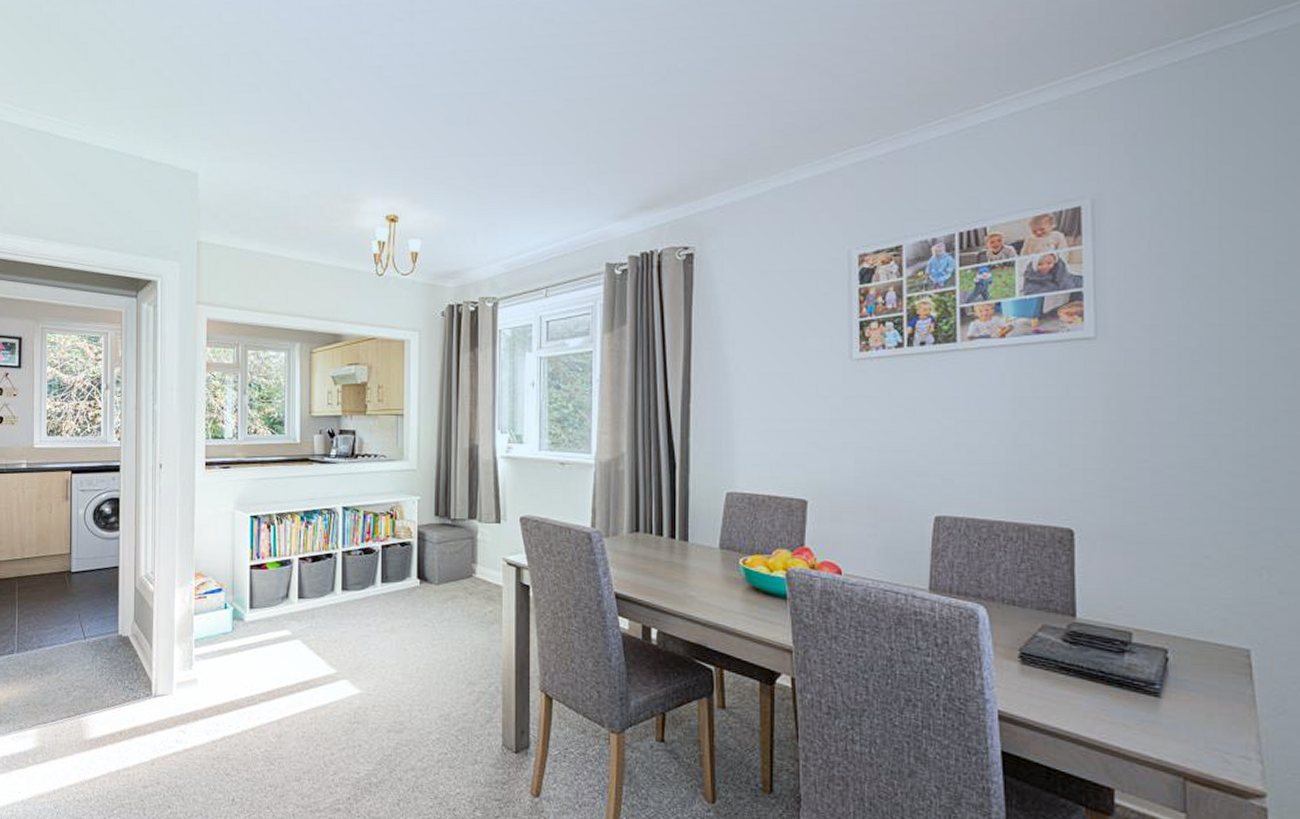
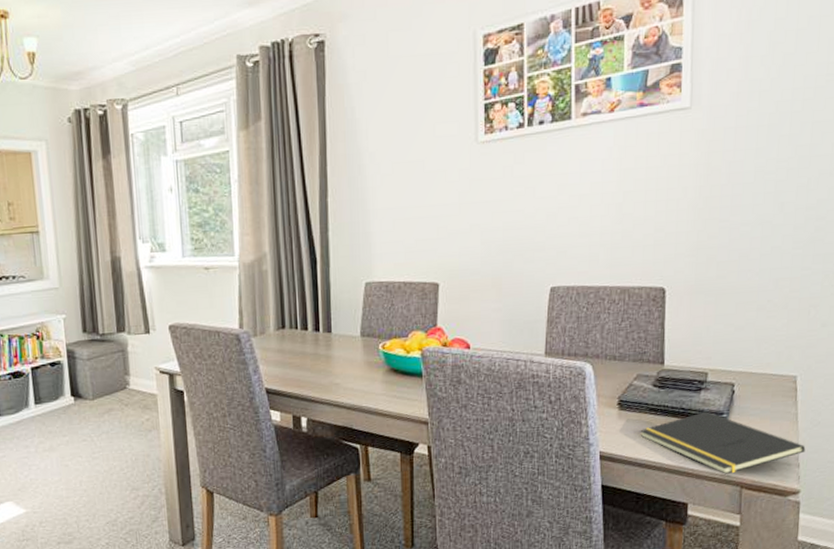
notepad: none [1047,679,1270,760] -> present [639,411,806,474]

